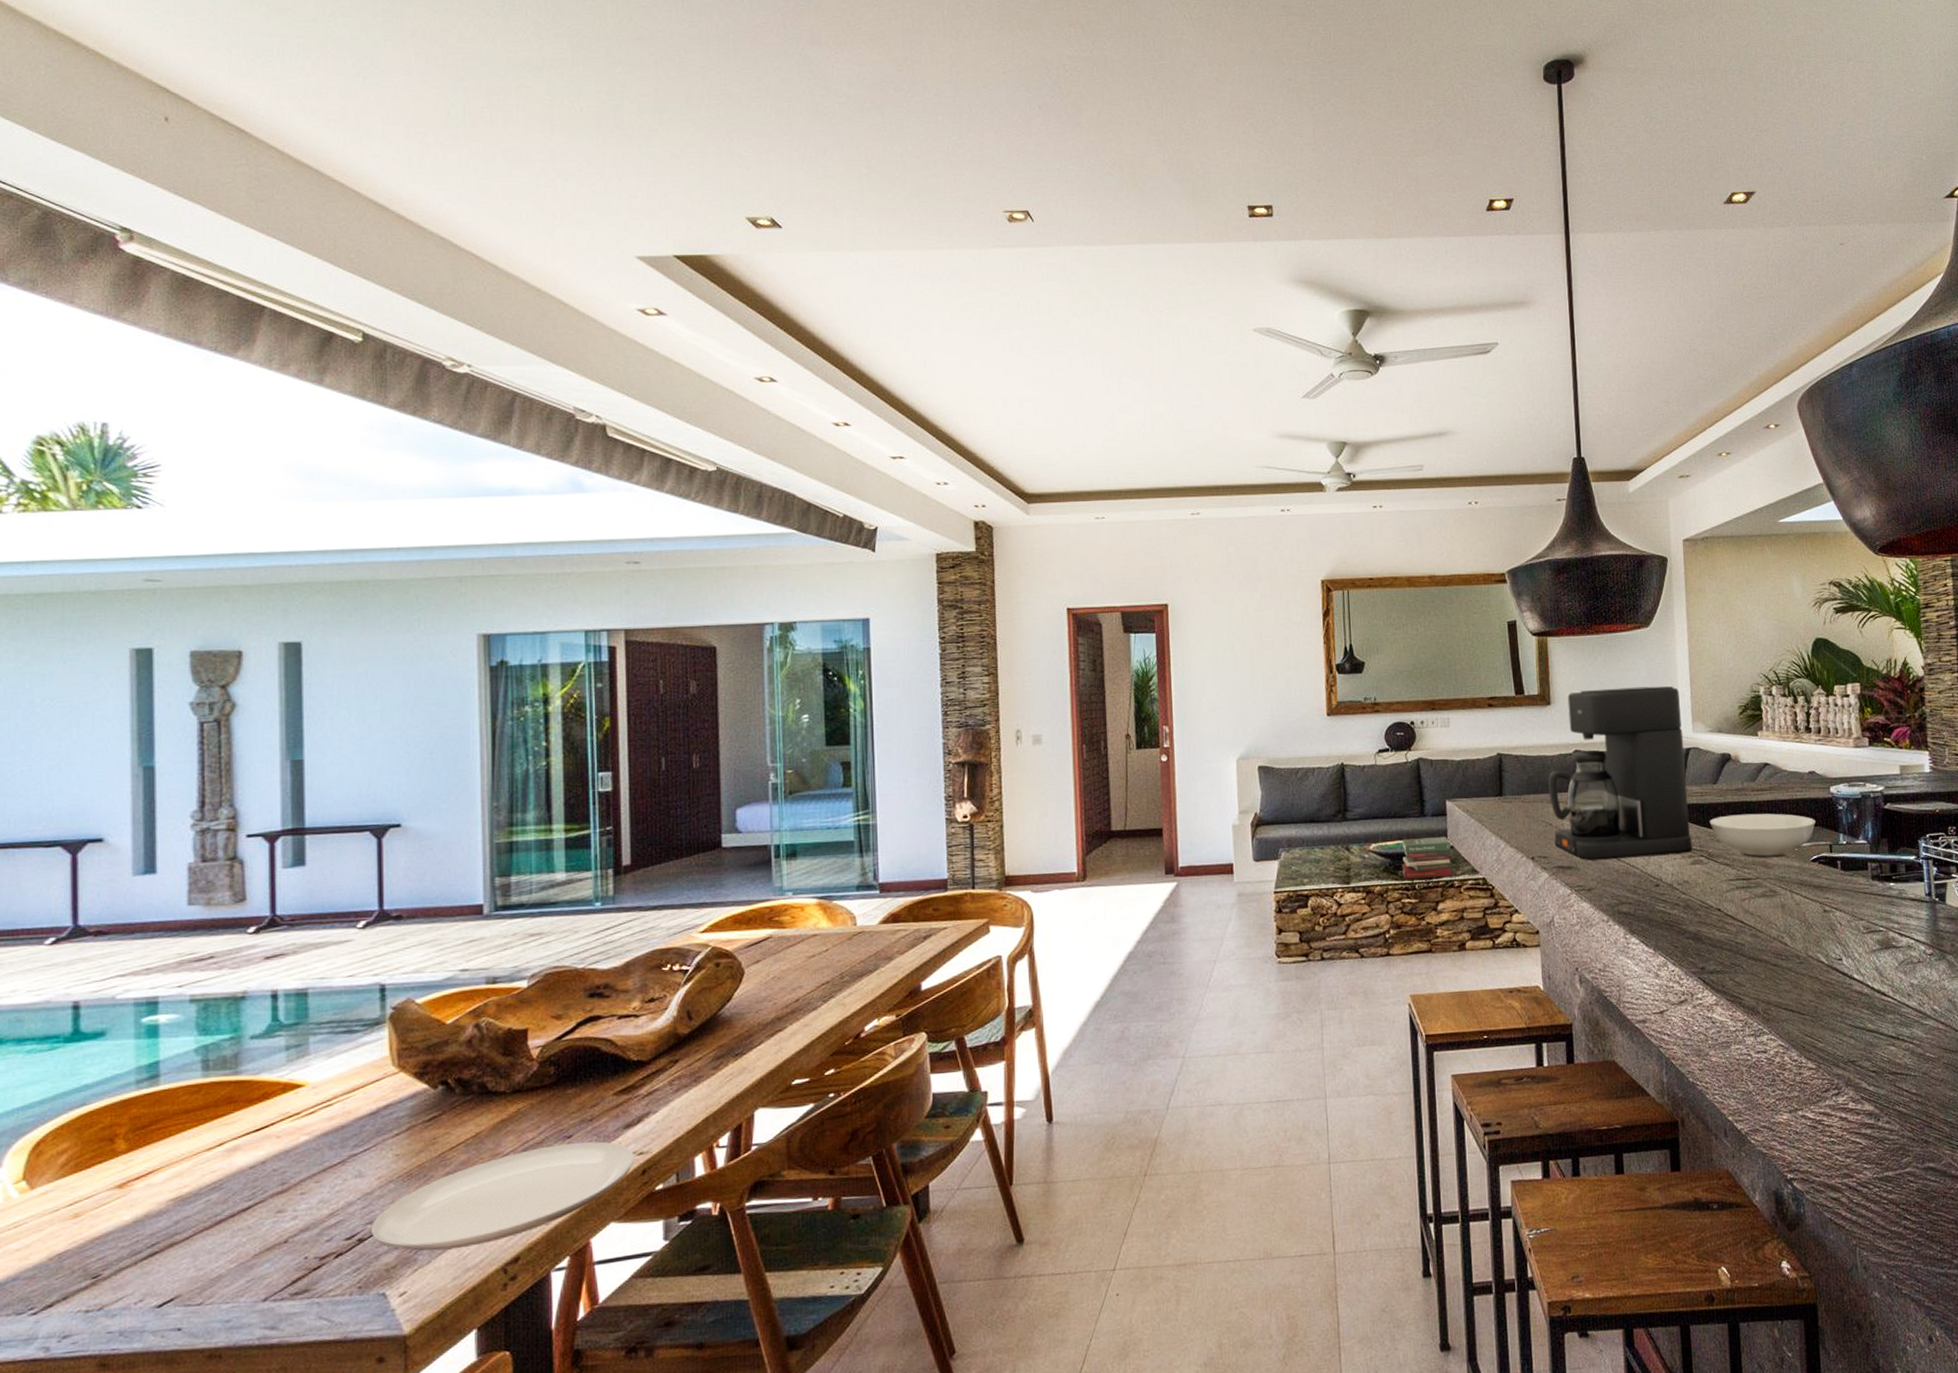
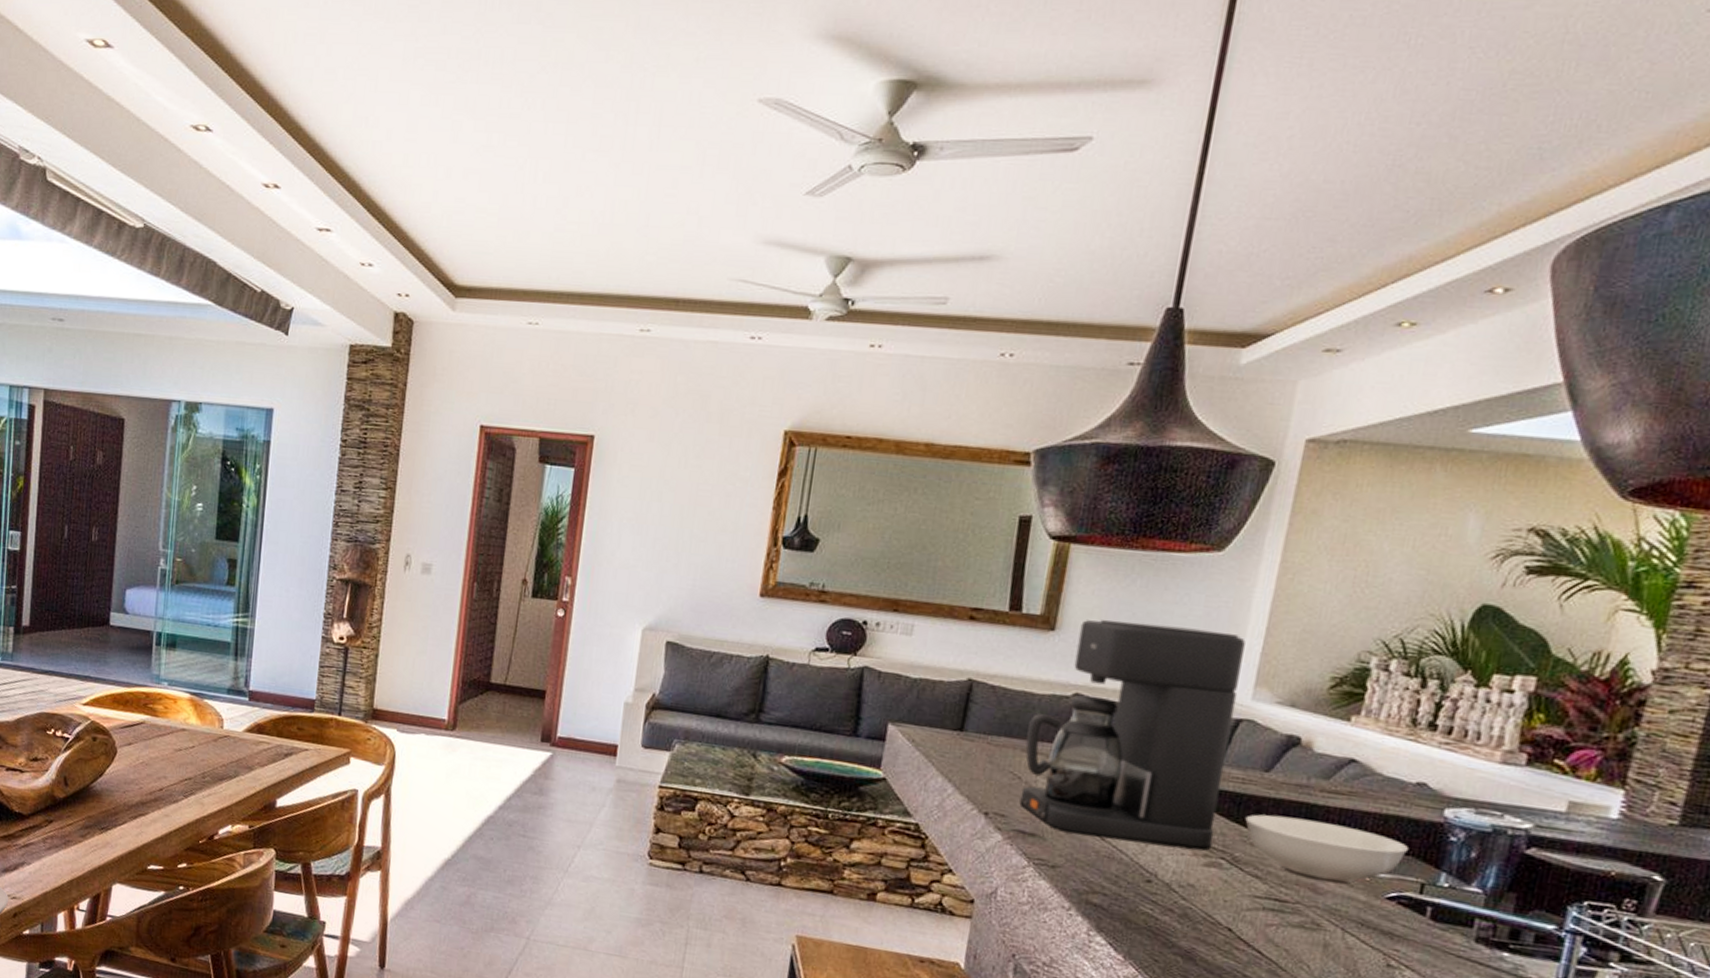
books: present [1401,837,1453,879] -> none [815,758,884,814]

